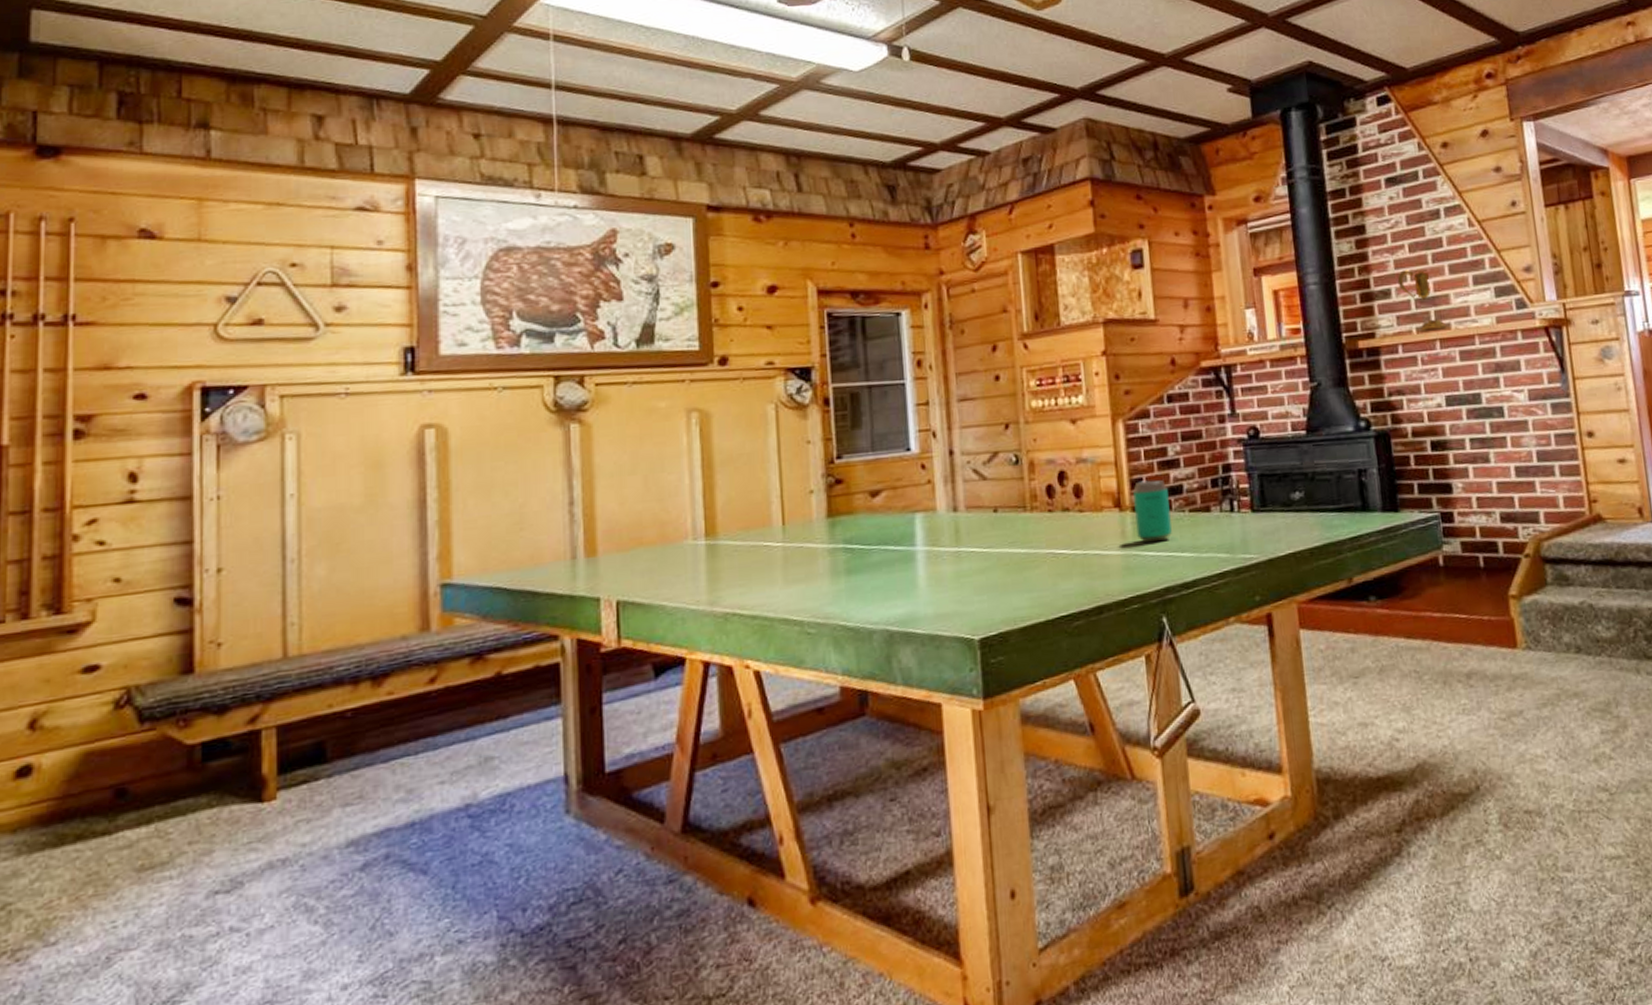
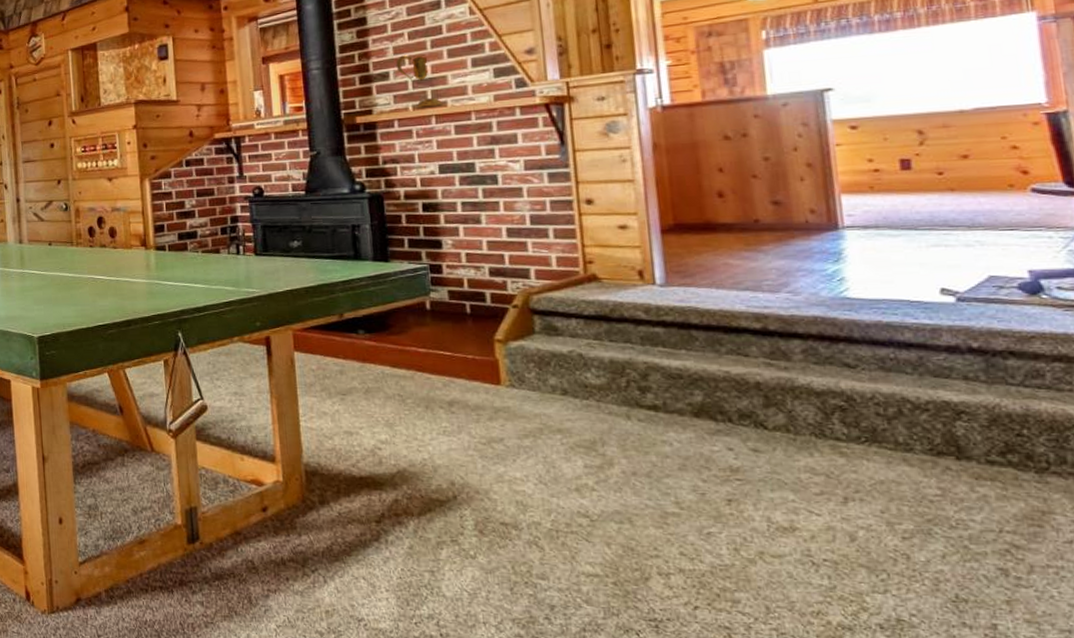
beverage can: present [1133,479,1172,543] -> none [156,226,187,275]

